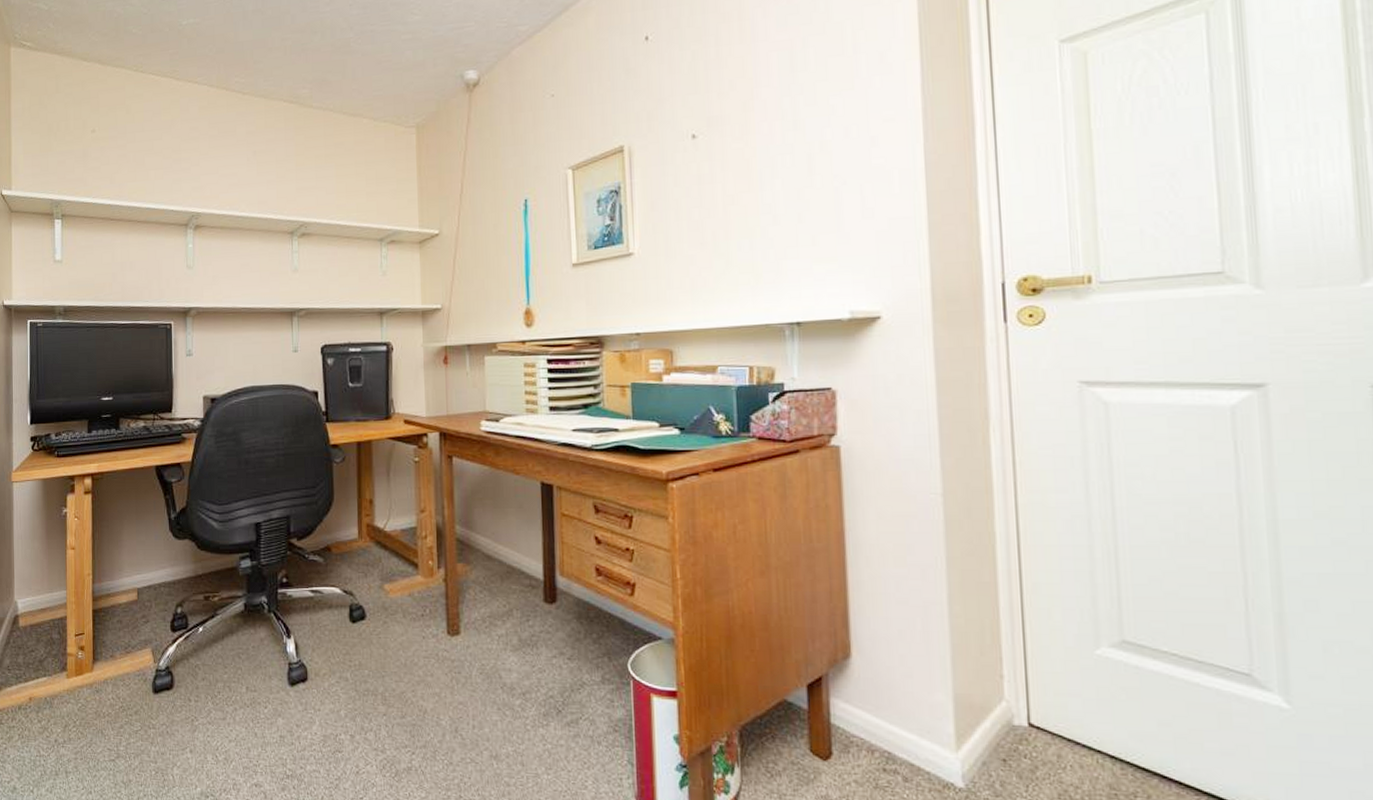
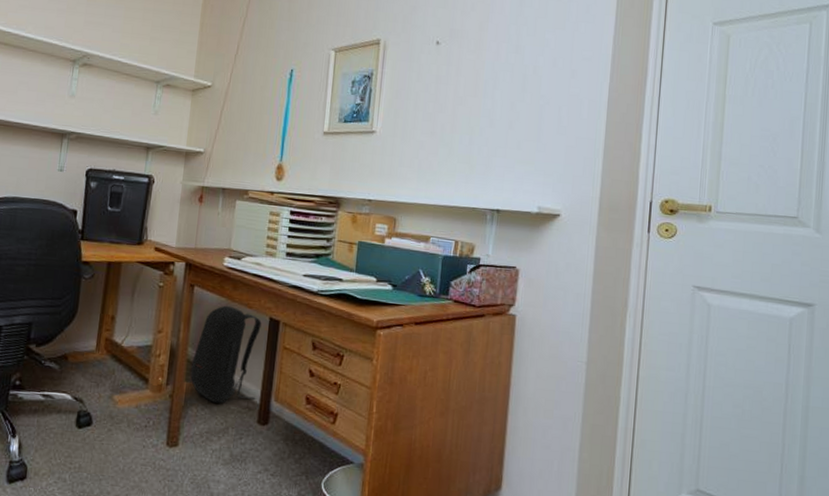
backpack: none [462,474,537,583] -> present [190,305,262,404]

